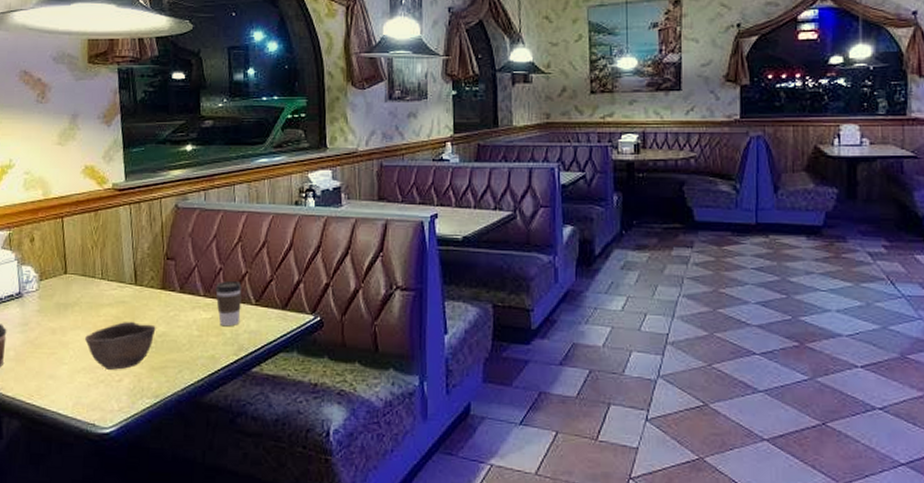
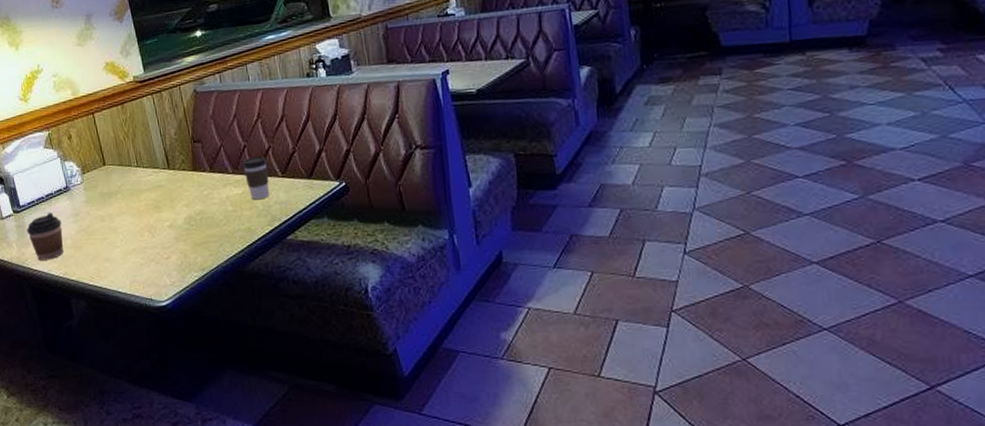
bowl: present [85,321,156,370] -> none [131,202,194,249]

